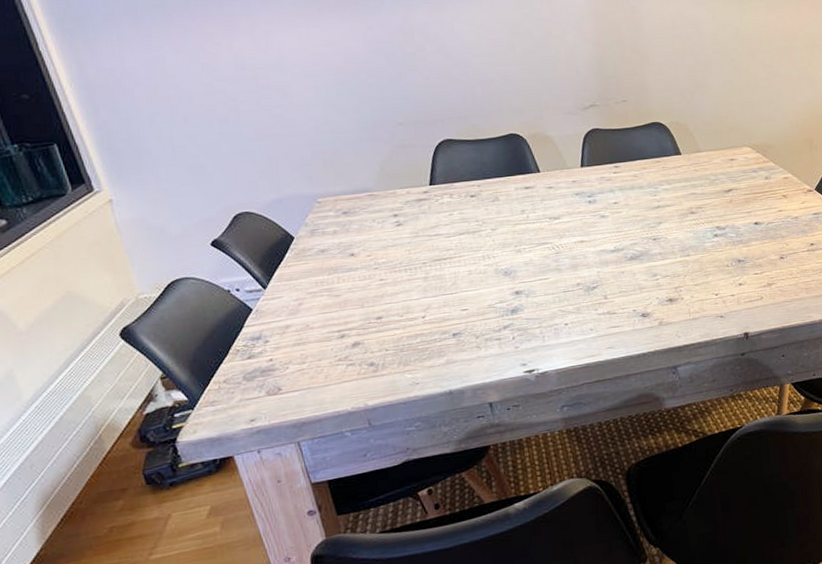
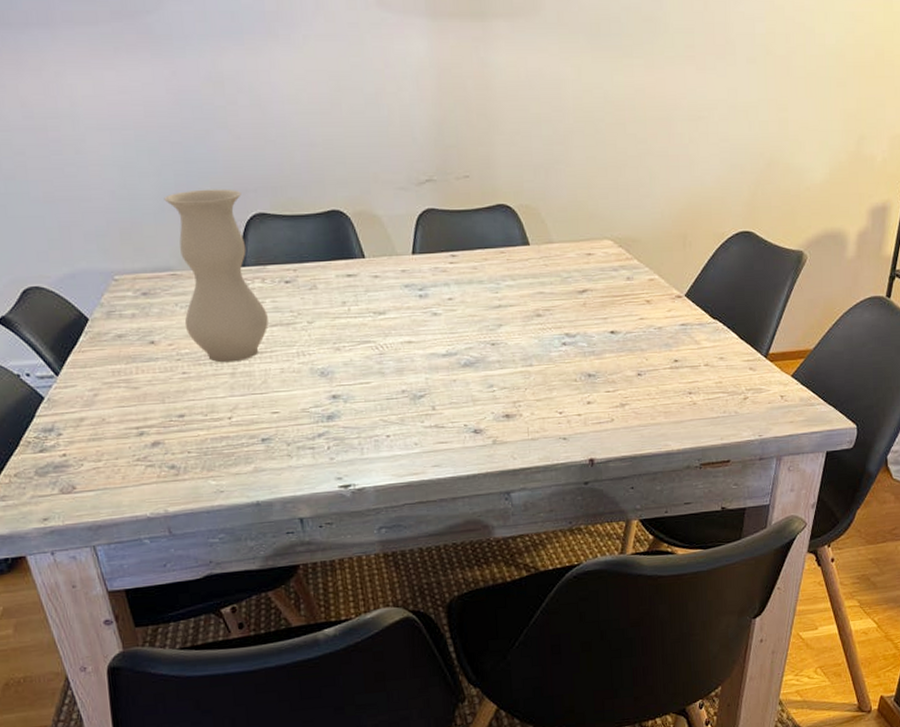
vase: none [362,120,457,269] -> present [164,189,269,363]

